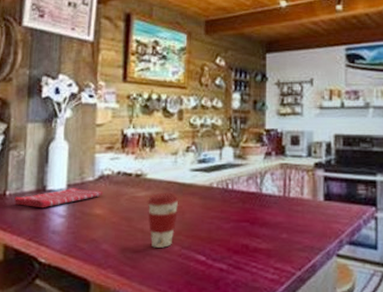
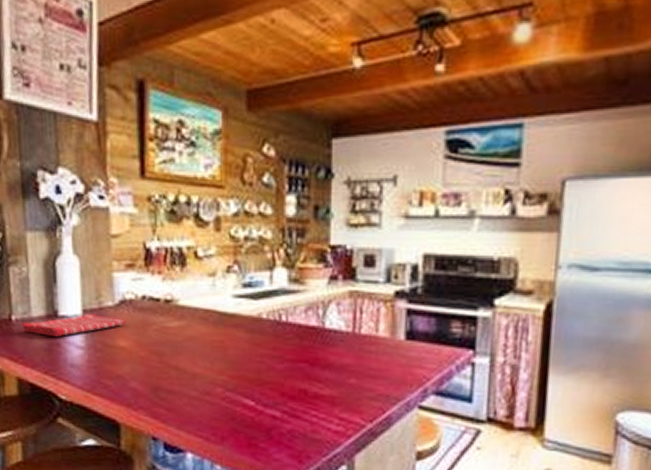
coffee cup: present [147,192,179,248] -> none [180,322,220,389]

